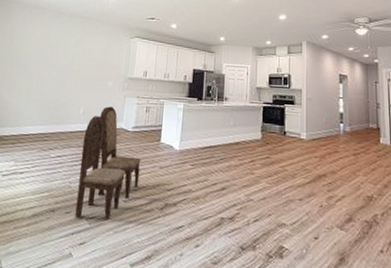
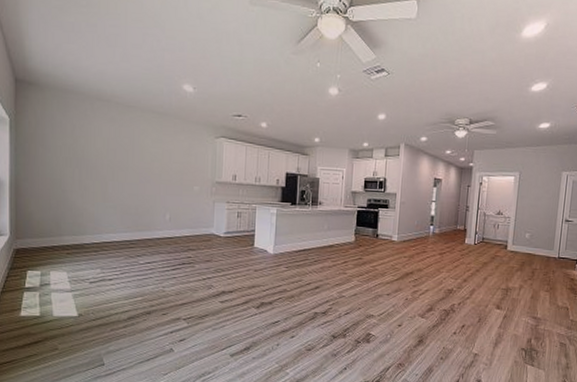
dining chair: present [75,106,141,219] -> none [172,212,235,318]

